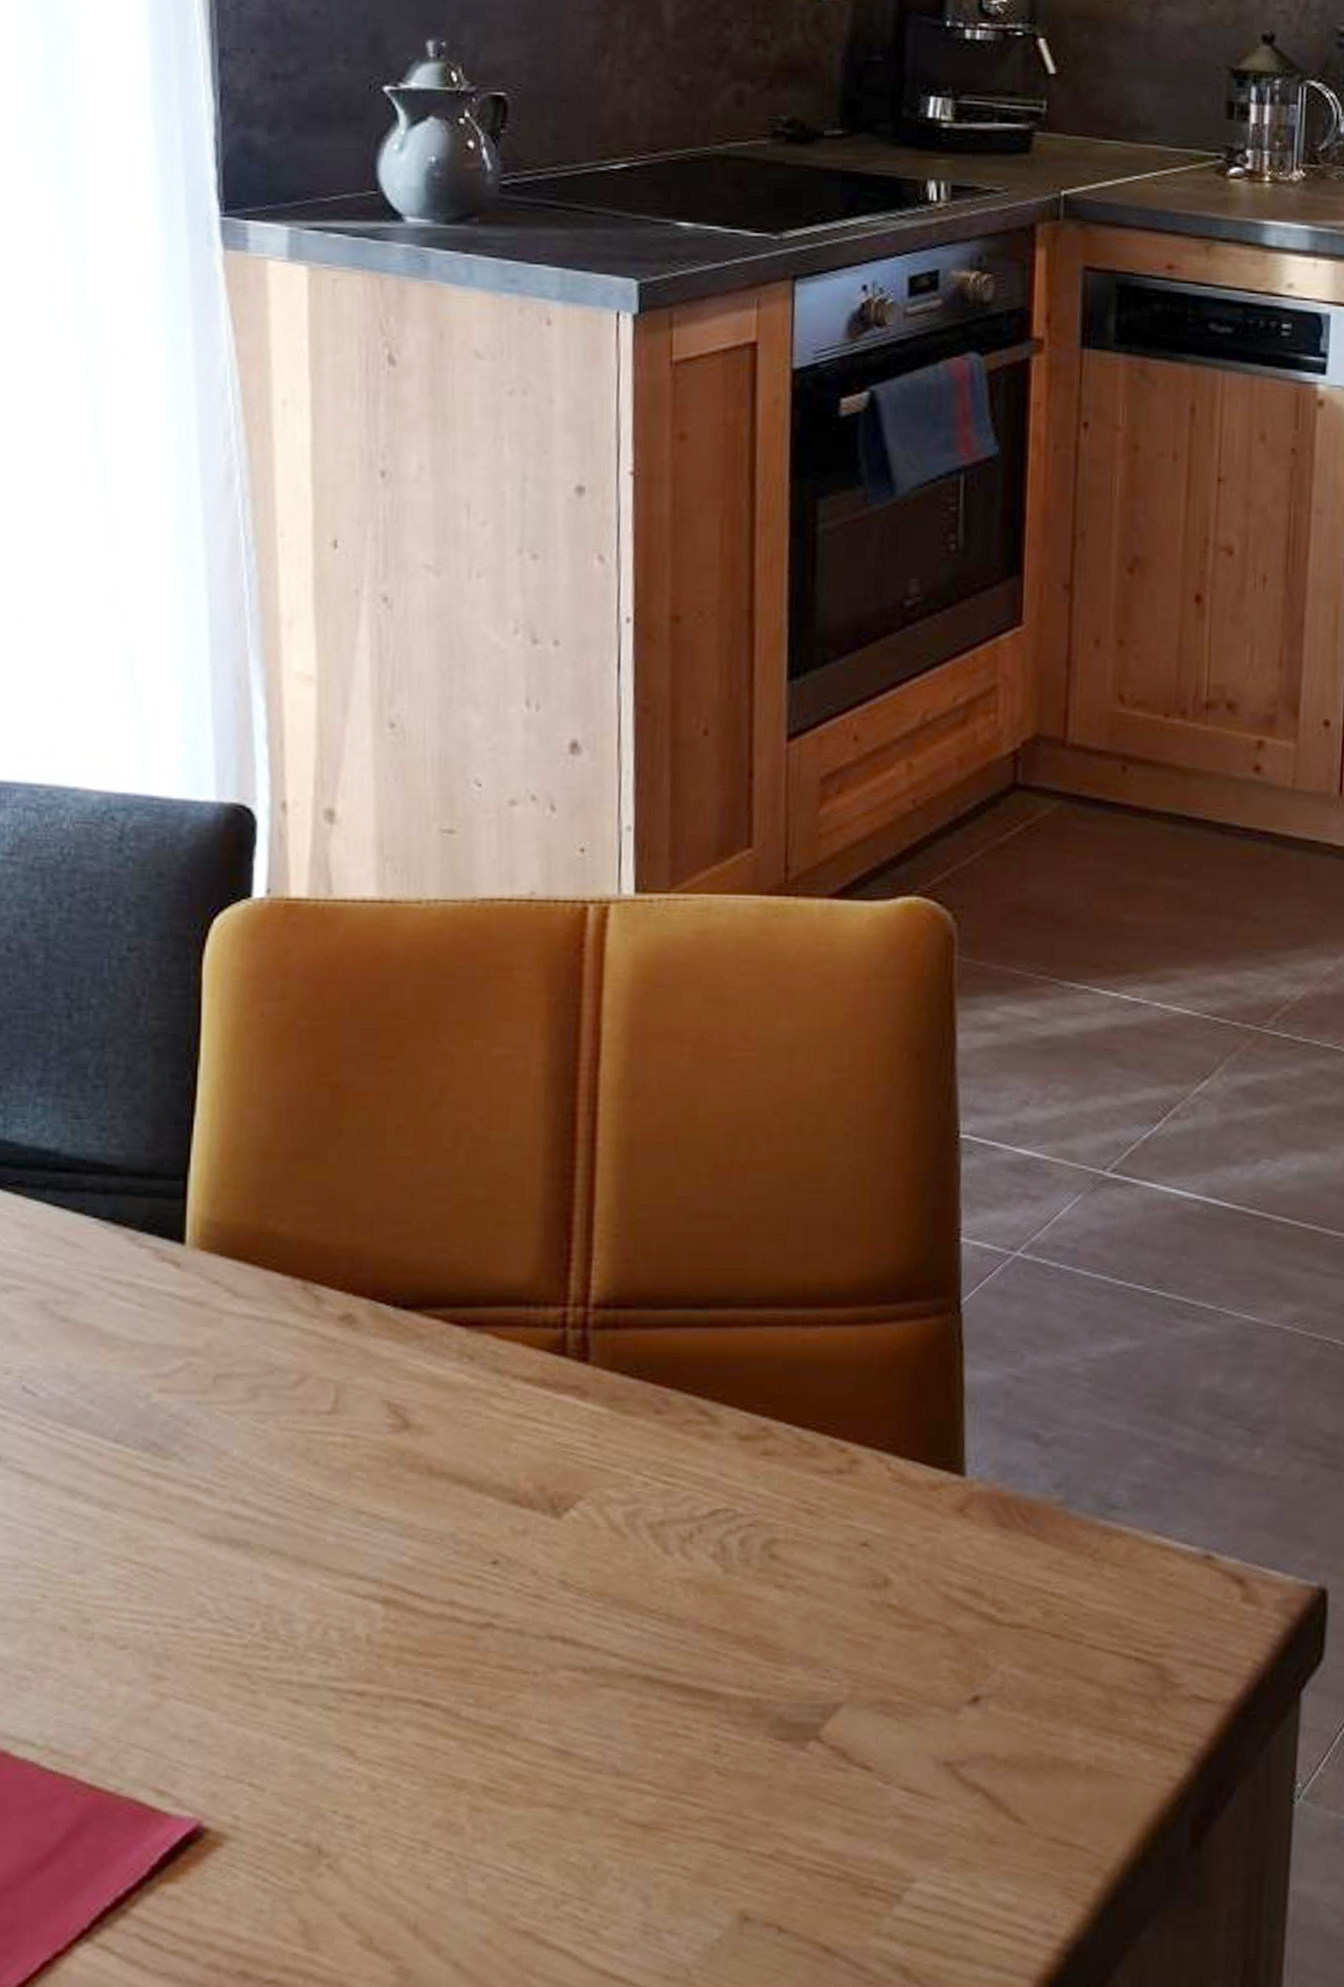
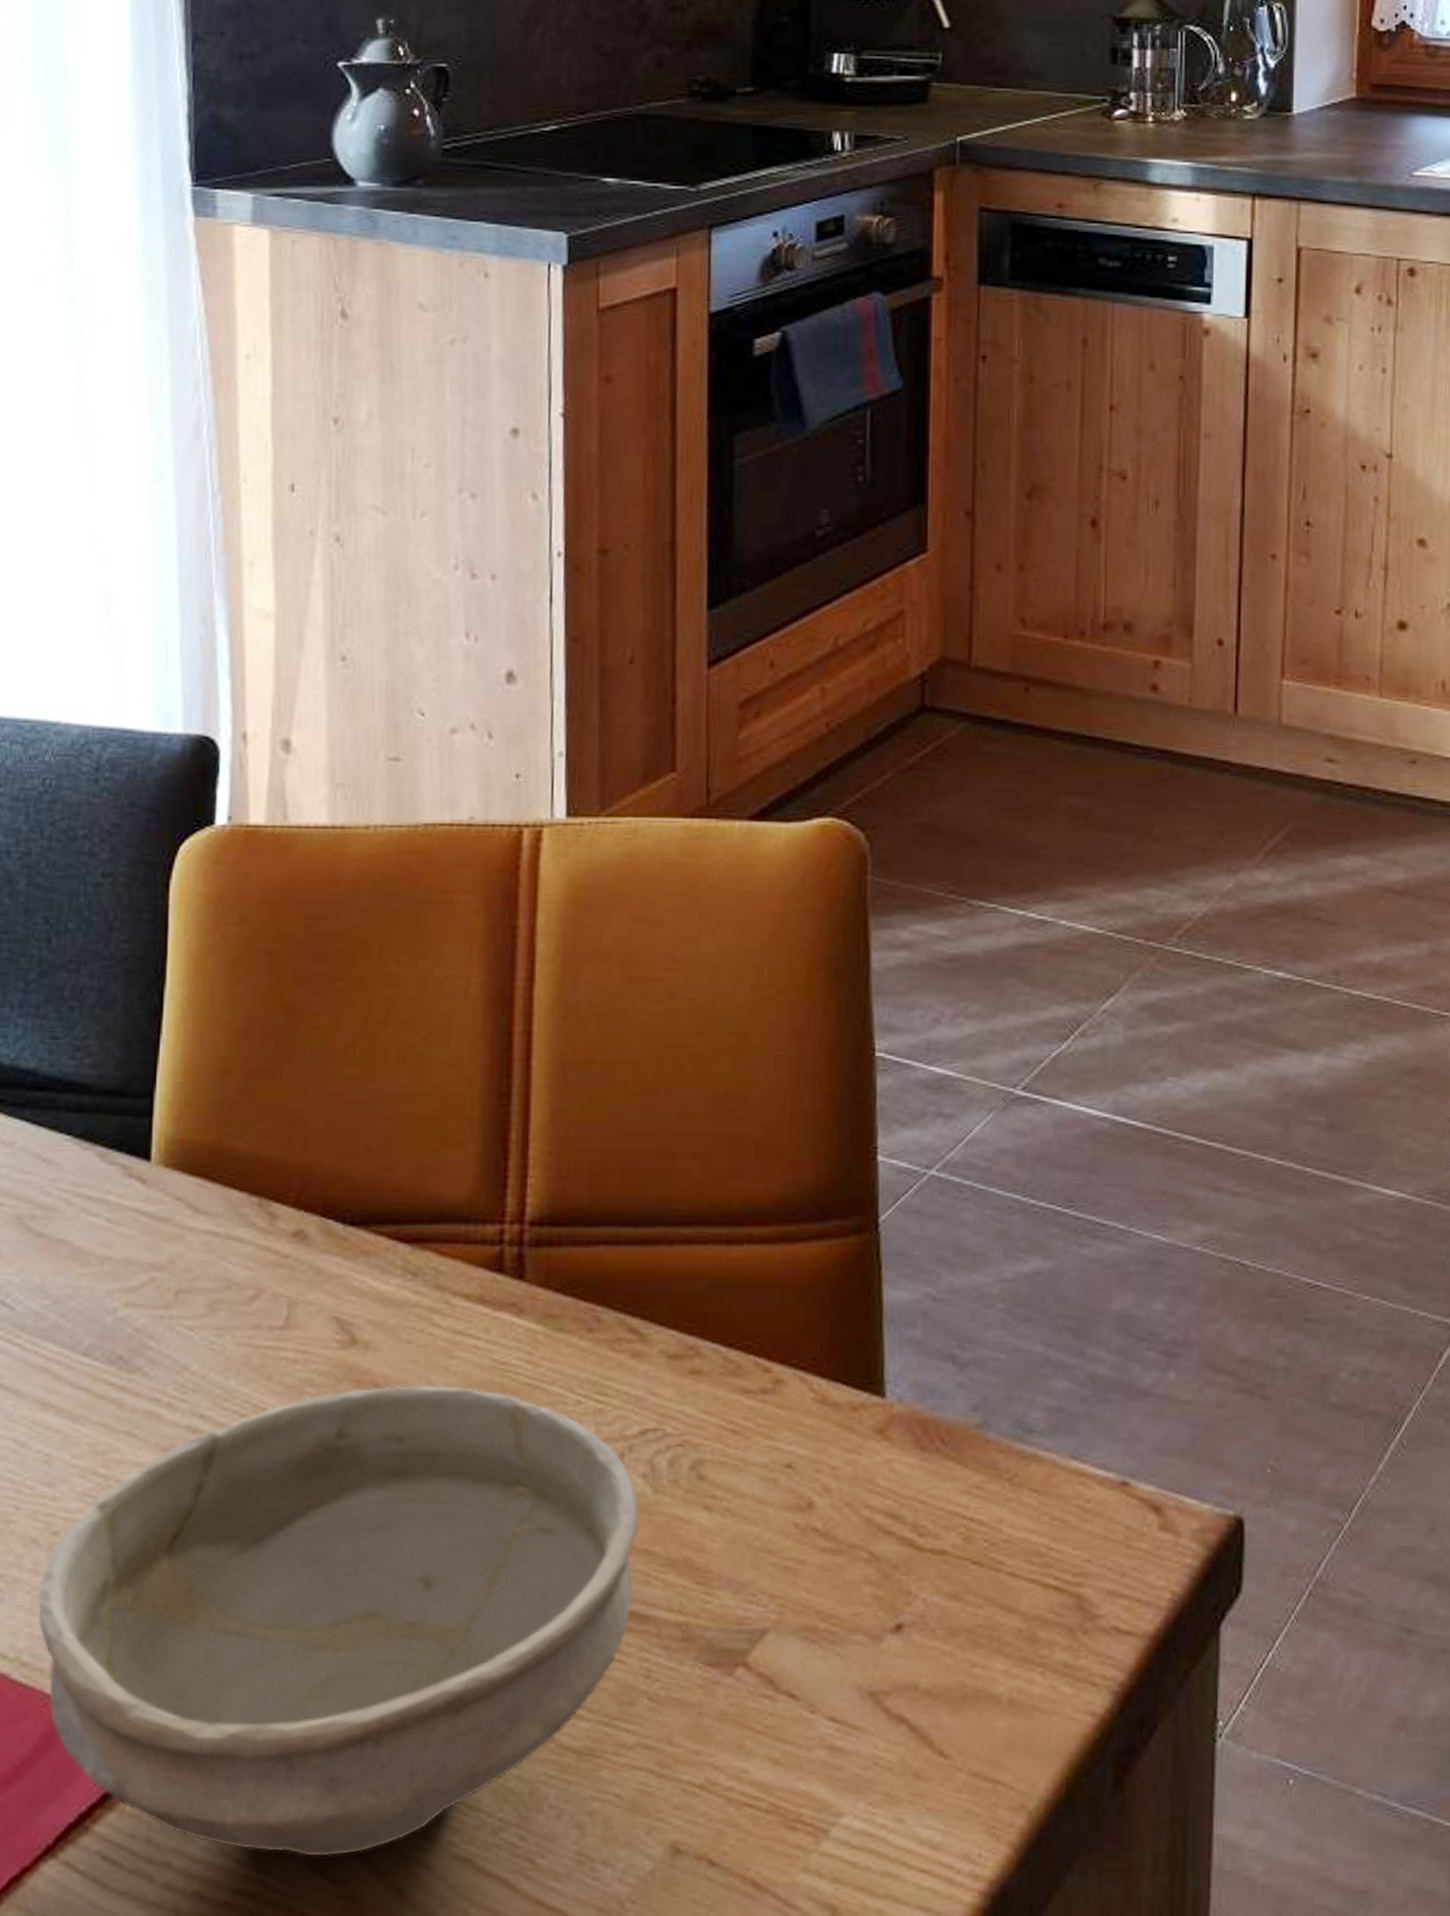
bowl: none [68,1468,709,1934] -> present [37,1385,640,1857]

